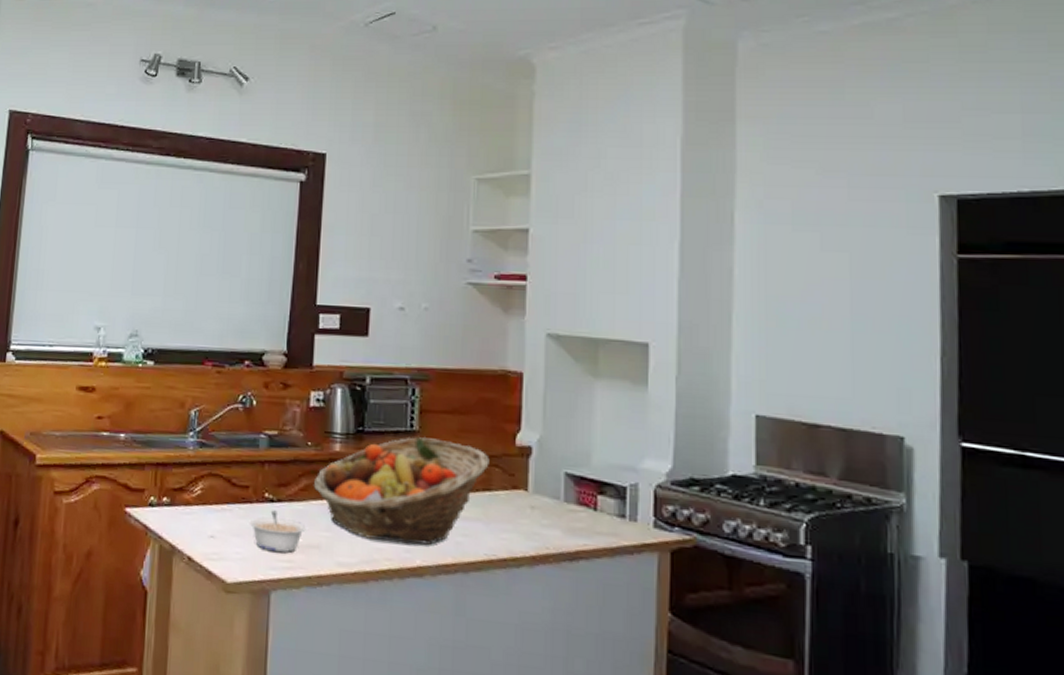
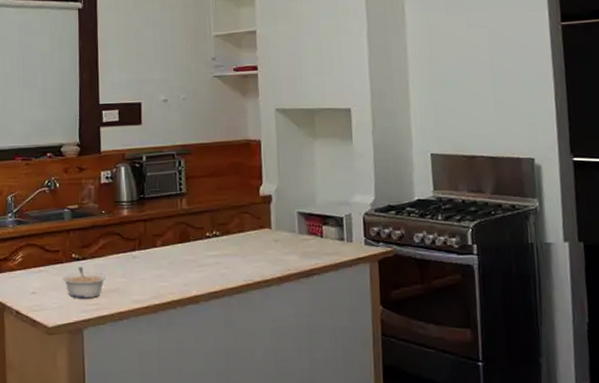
fruit basket: present [313,437,490,545] -> none [109,197,241,280]

